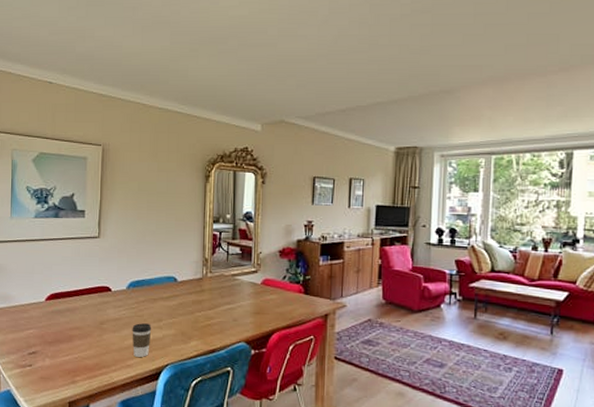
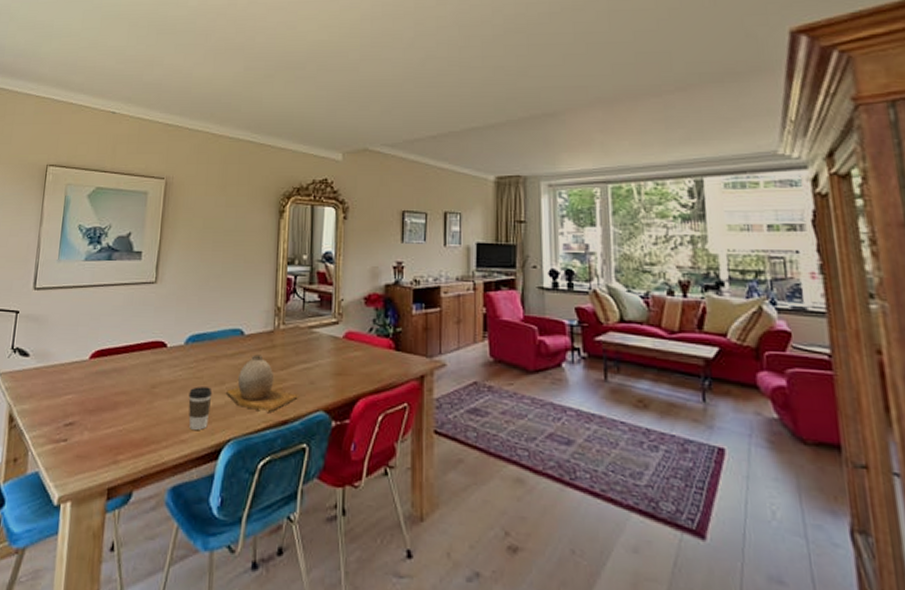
vase: none [163,297,224,343] -> present [225,354,298,412]

